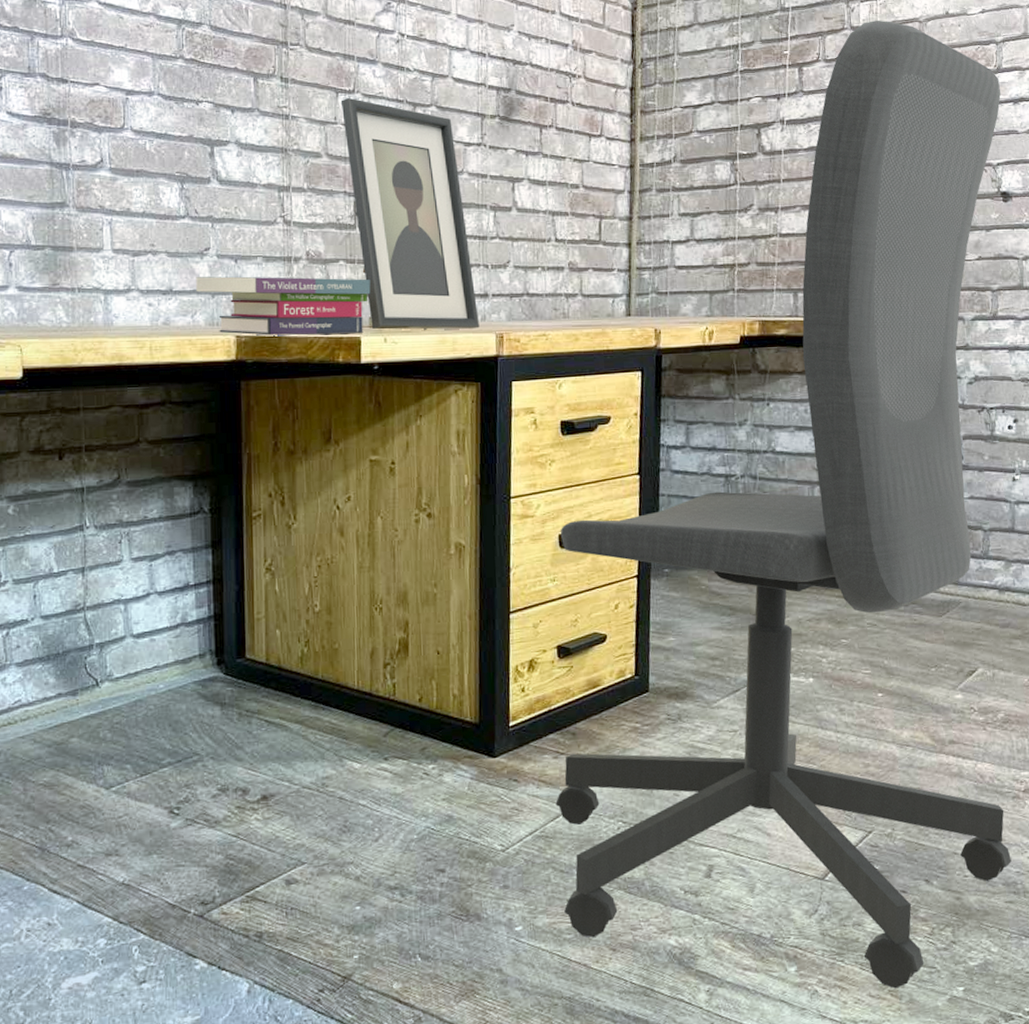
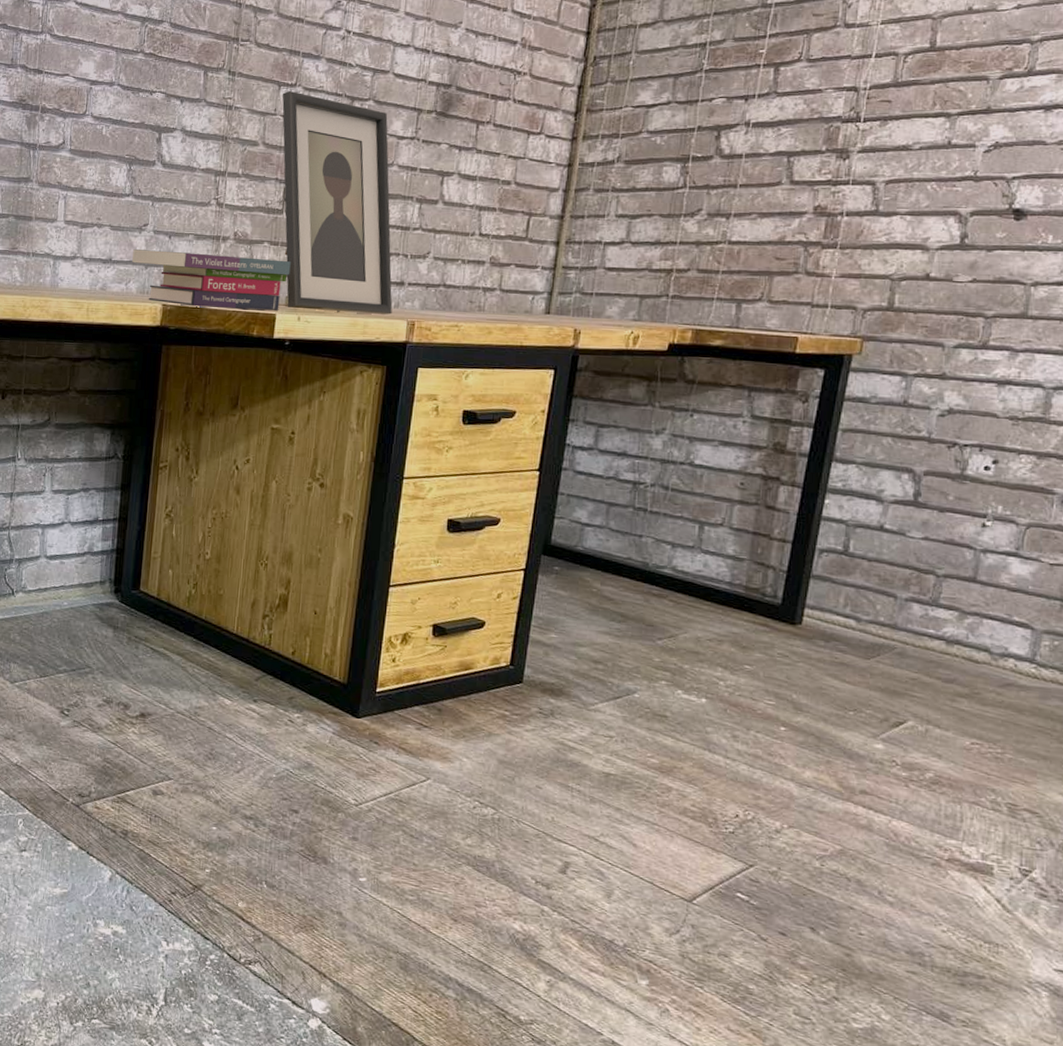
office chair: present [555,21,1012,989] -> none [410,18,1029,1030]

